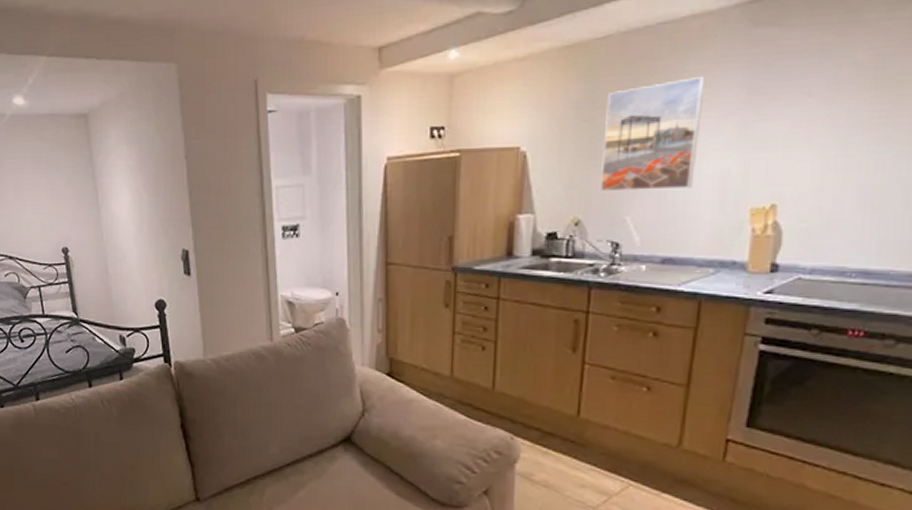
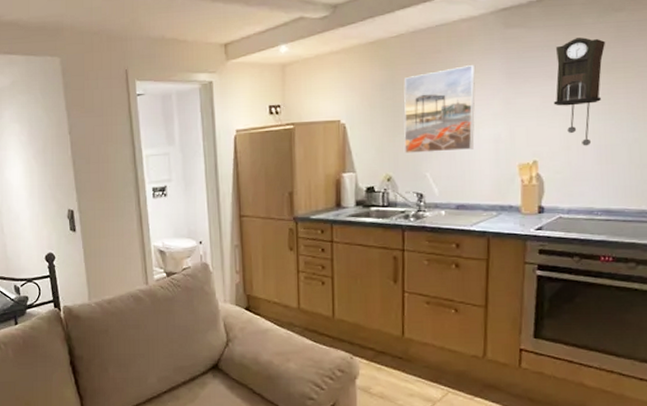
pendulum clock: none [808,40,893,187] -> present [553,37,606,146]

